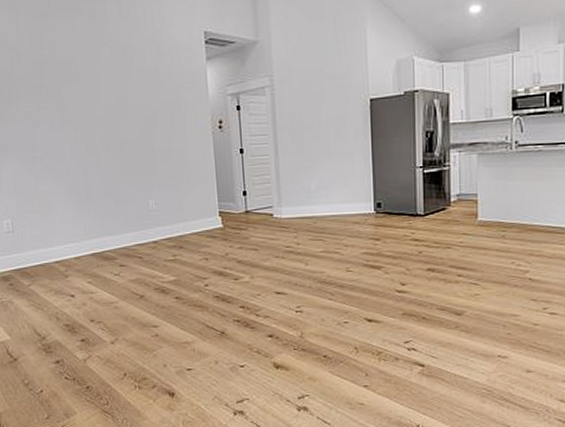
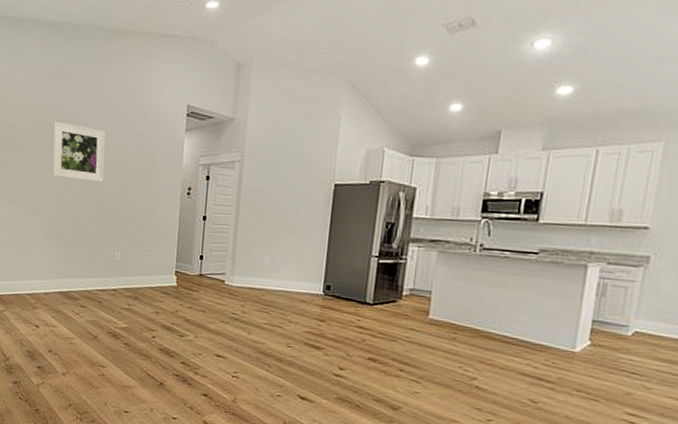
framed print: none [53,63,123,127] -> present [52,121,106,182]

